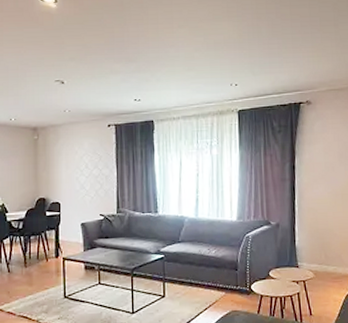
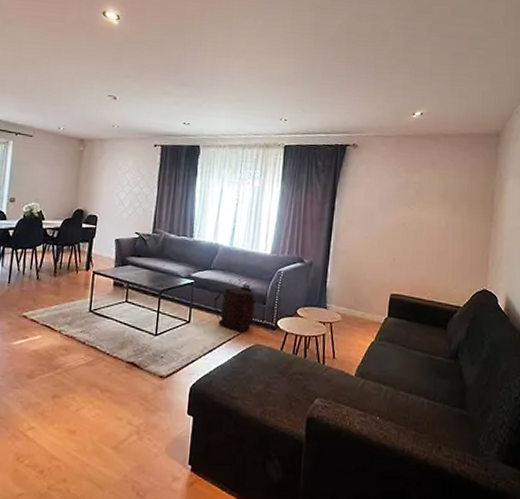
backpack: none [186,252,228,301] -> present [213,284,257,333]

